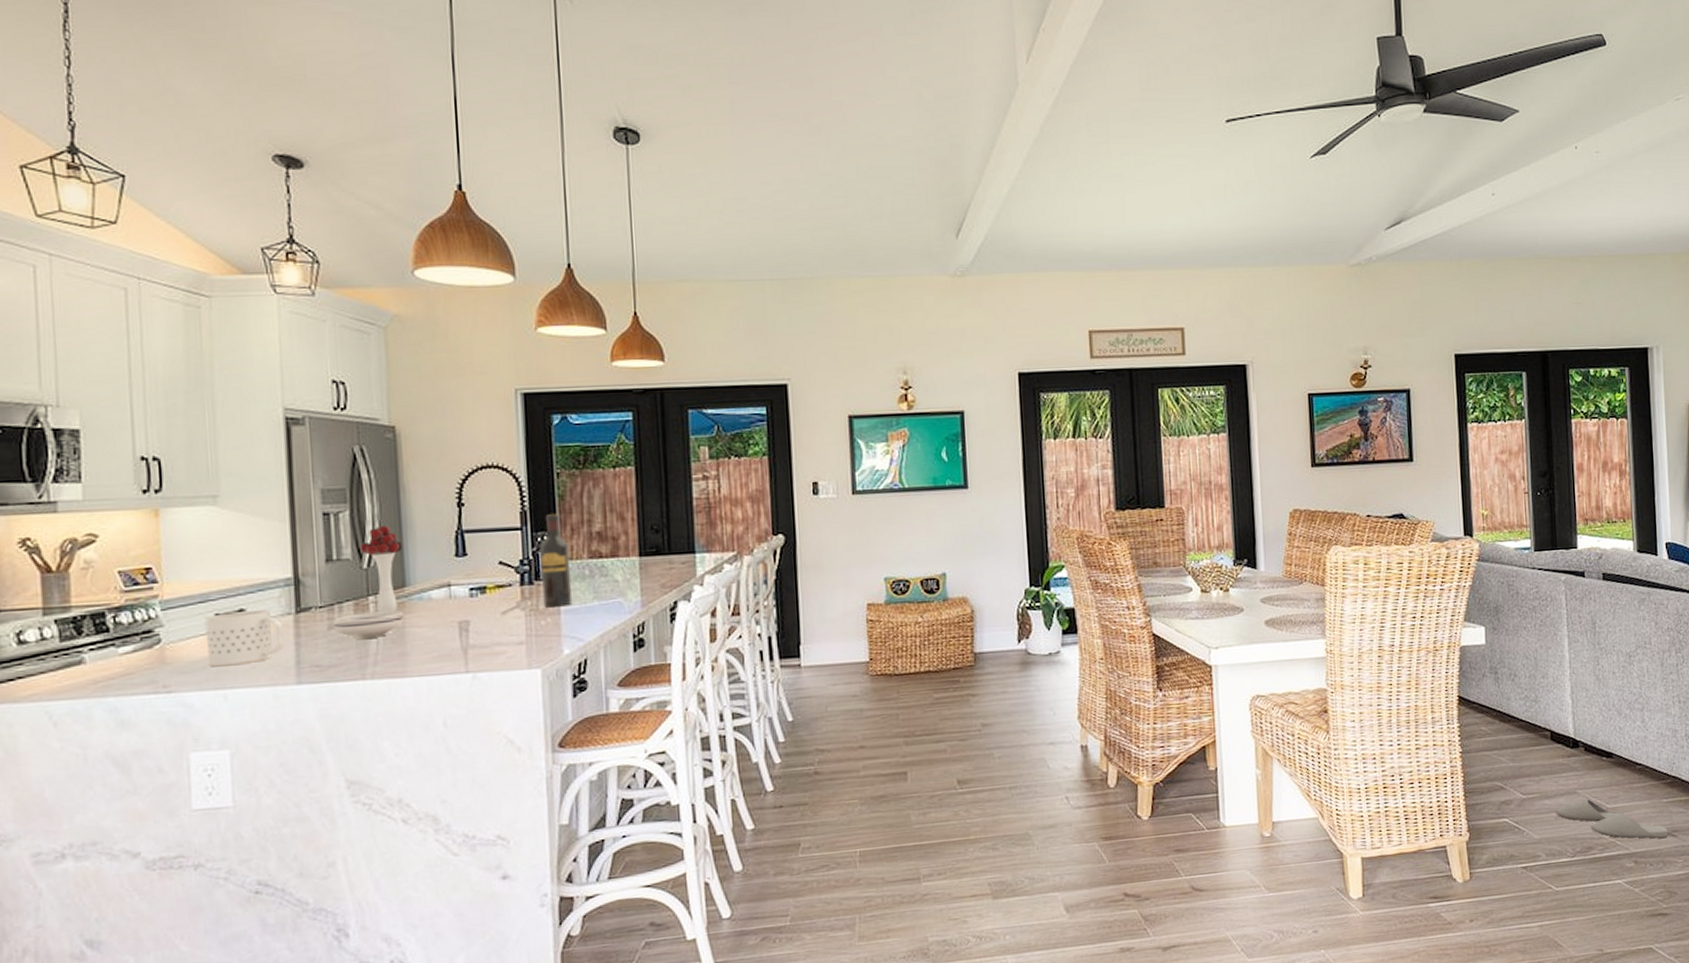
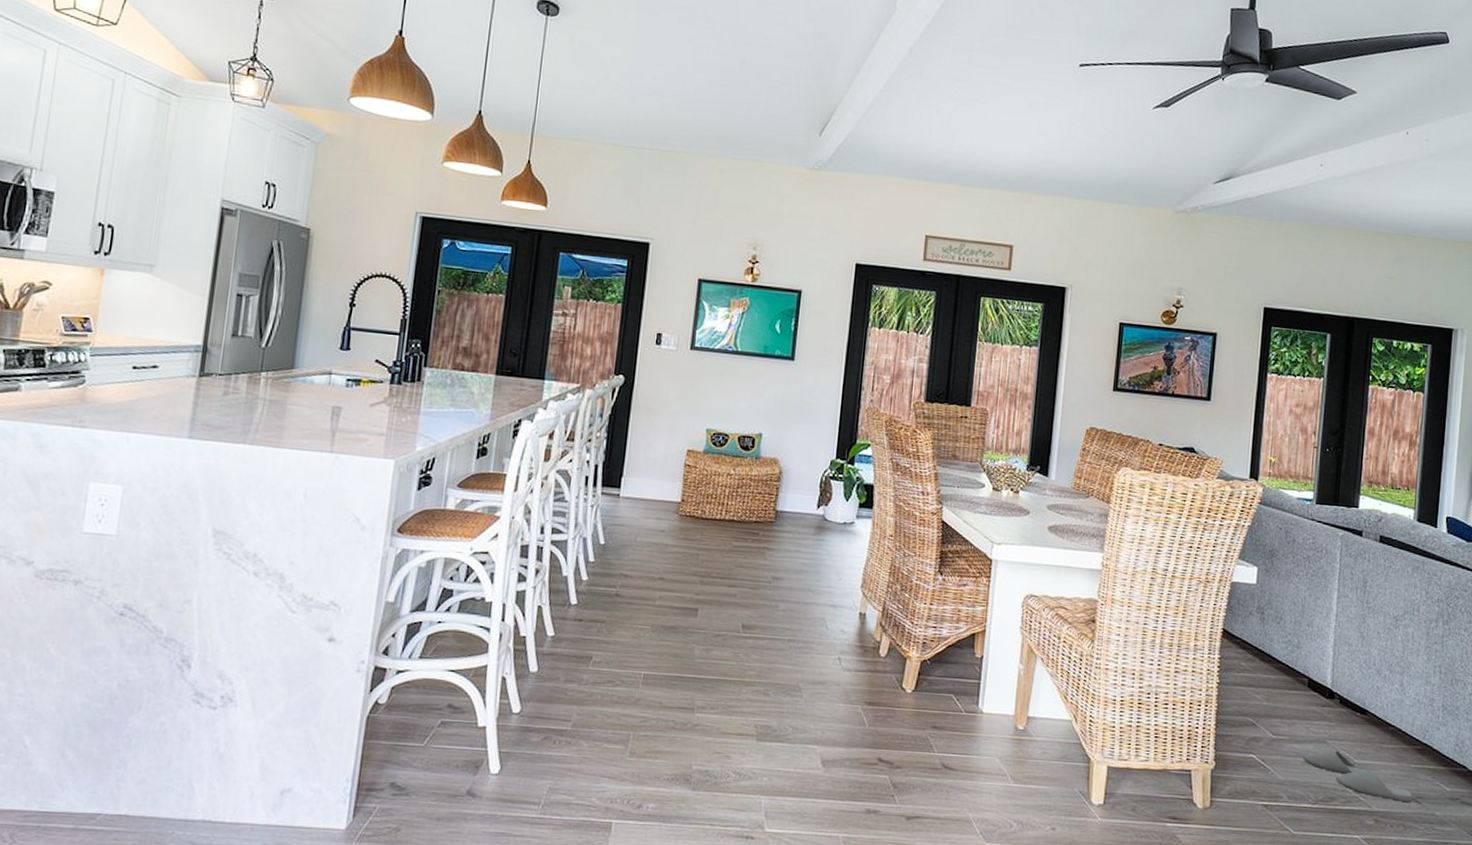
mug: present [204,610,284,667] -> none [120,366,187,414]
bowl: present [331,610,405,639] -> none [227,385,289,409]
flower bouquet: present [360,526,403,613] -> none [262,313,298,390]
wine bottle: present [540,514,573,608] -> none [407,325,438,408]

